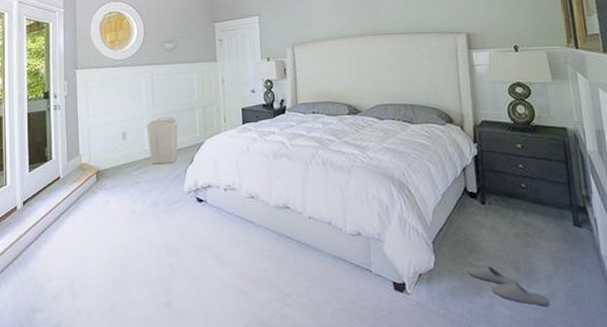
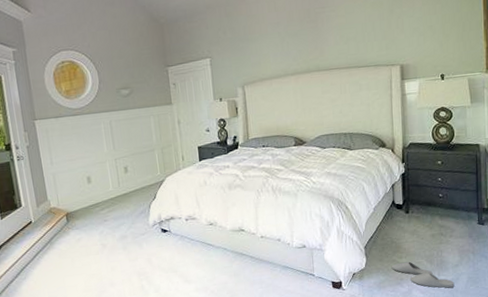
laundry basket: present [145,117,179,165] -> none [108,159,141,204]

